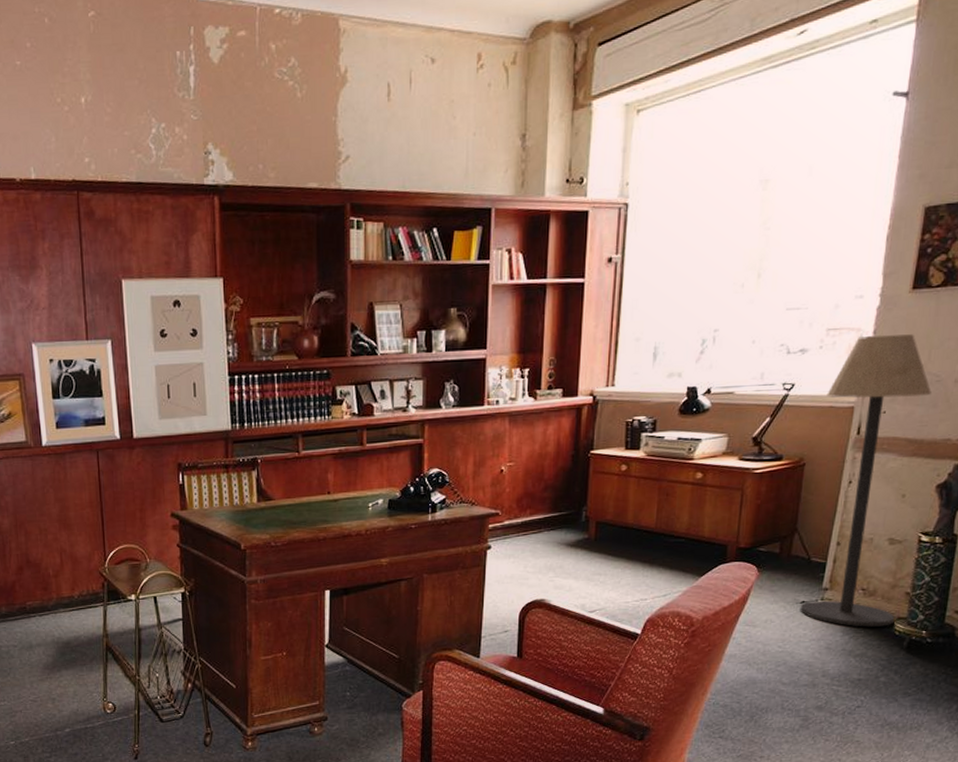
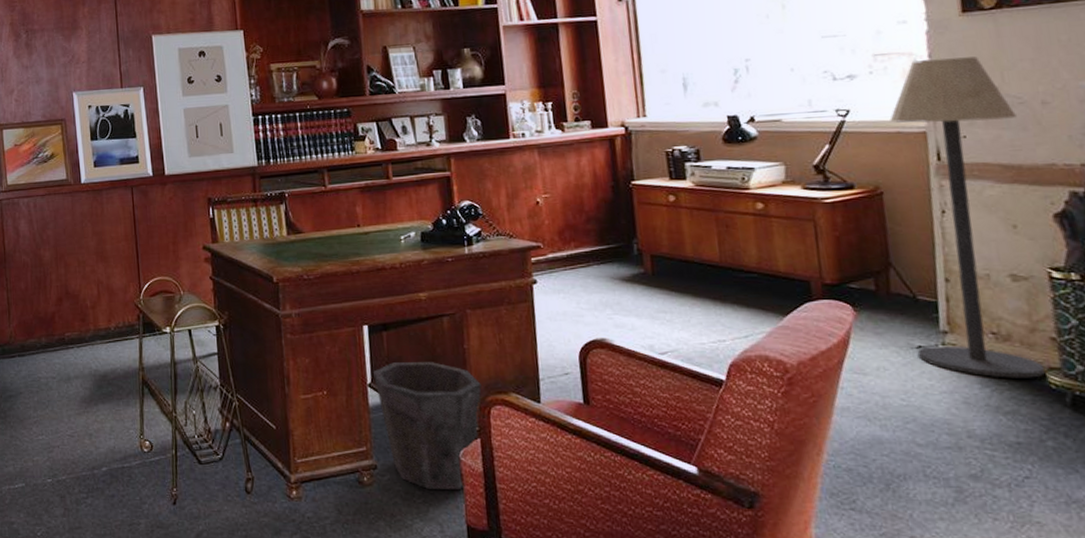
waste bin: none [331,623,429,737] -> present [373,362,482,491]

